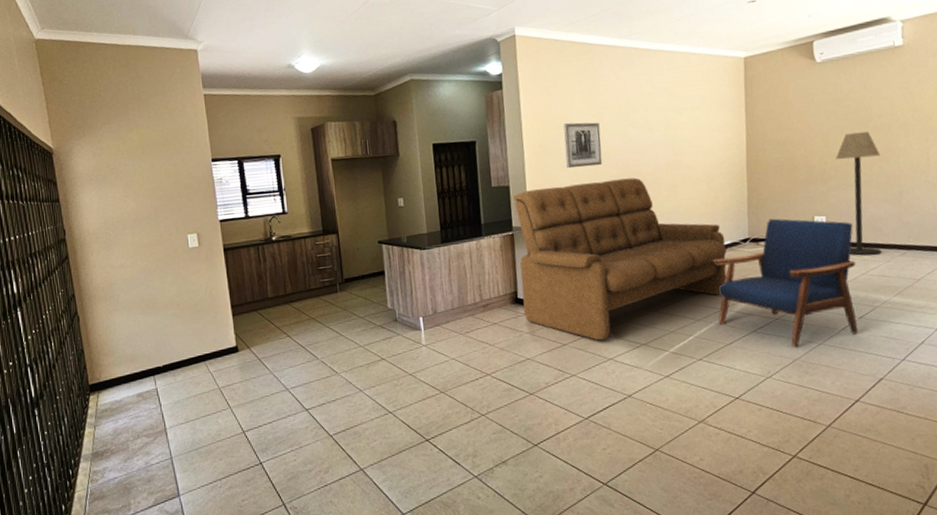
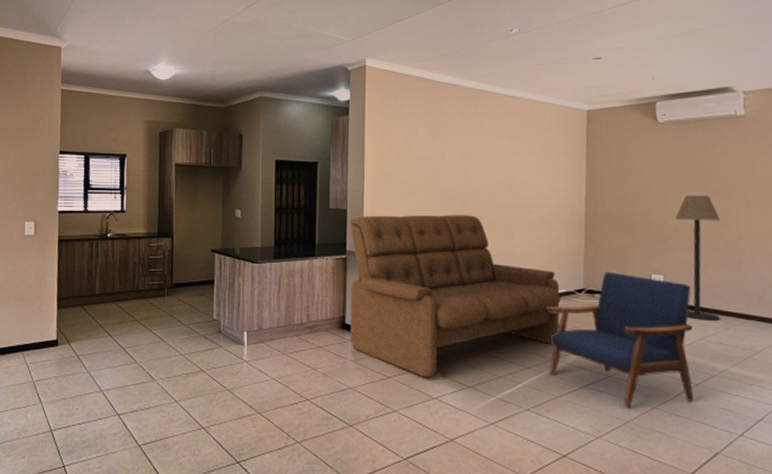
wall art: present [563,122,603,169] -> none [405,155,442,200]

